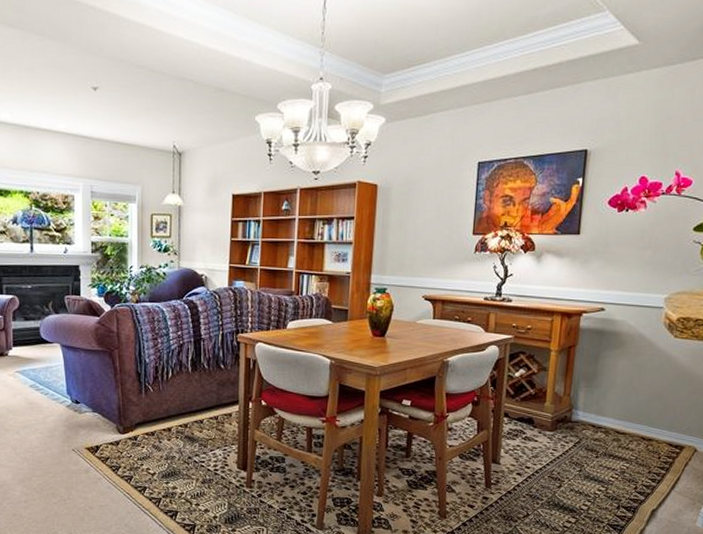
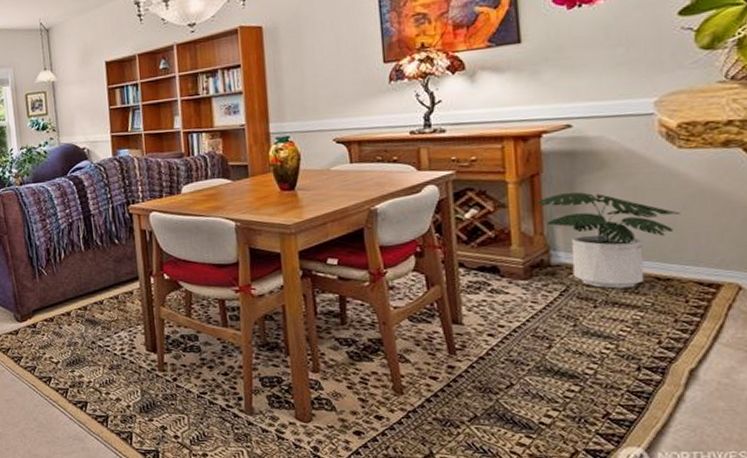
potted plant: none [568,364,667,444] -> present [534,192,680,289]

